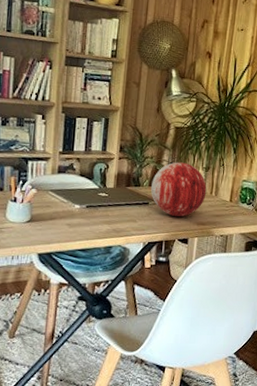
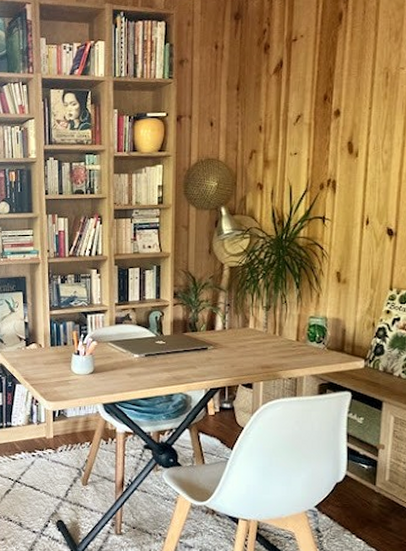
decorative orb: present [151,162,207,217] -> none [209,303,269,361]

